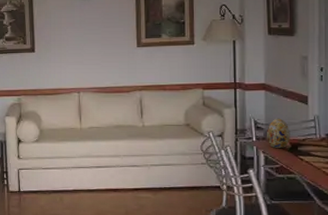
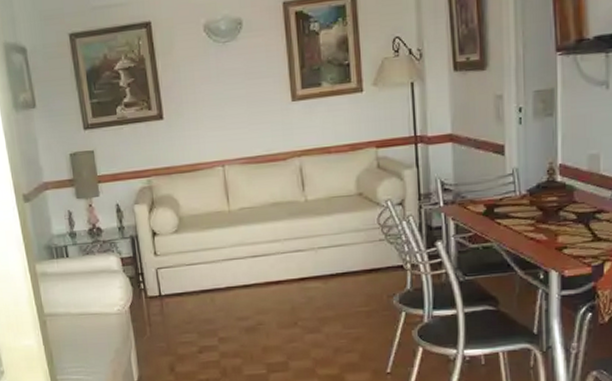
decorative egg: present [267,118,290,148] -> none [456,175,485,213]

